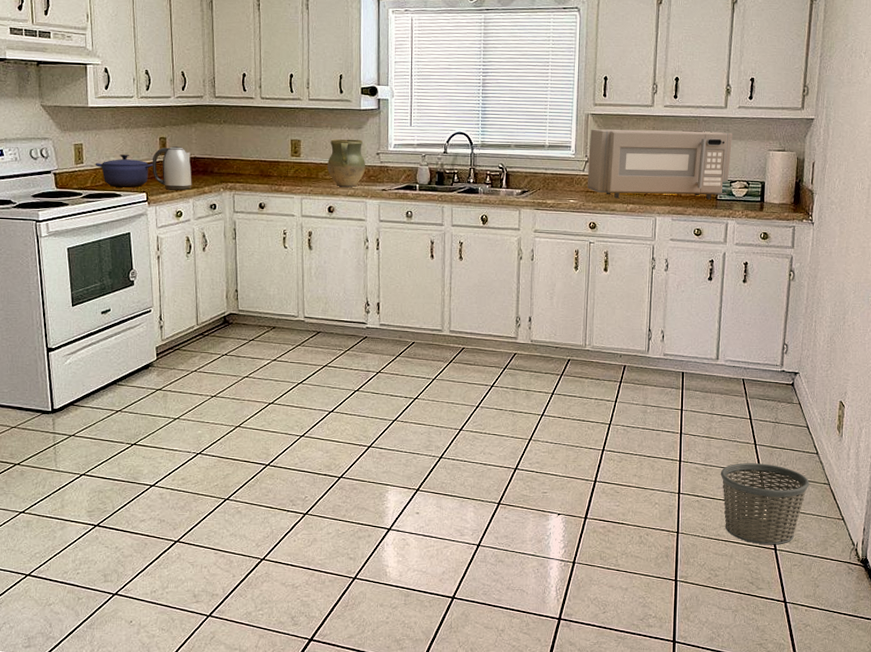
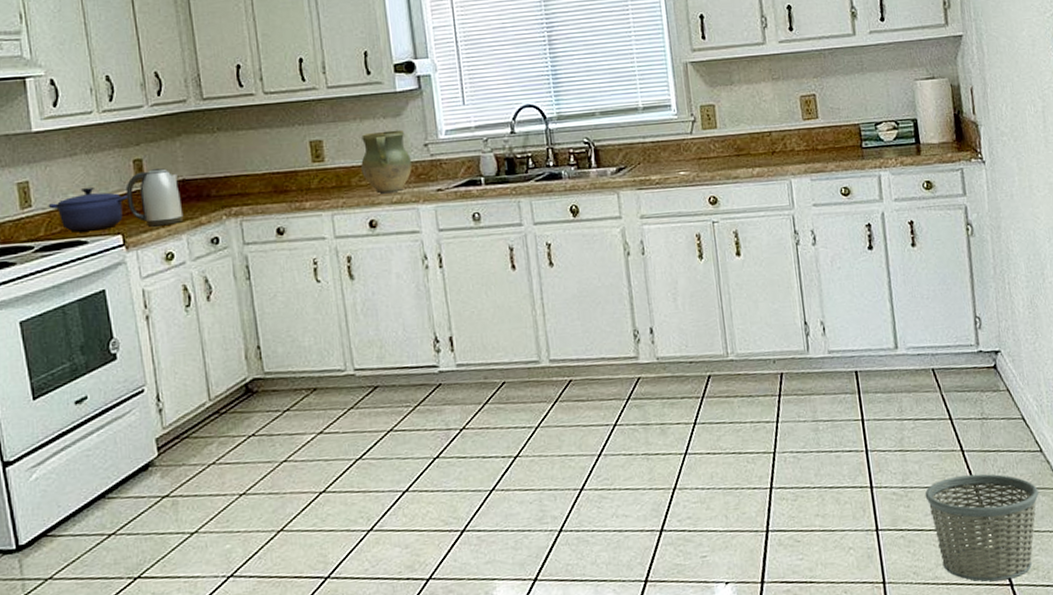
microwave: present [587,129,732,200] -> none [692,64,874,163]

